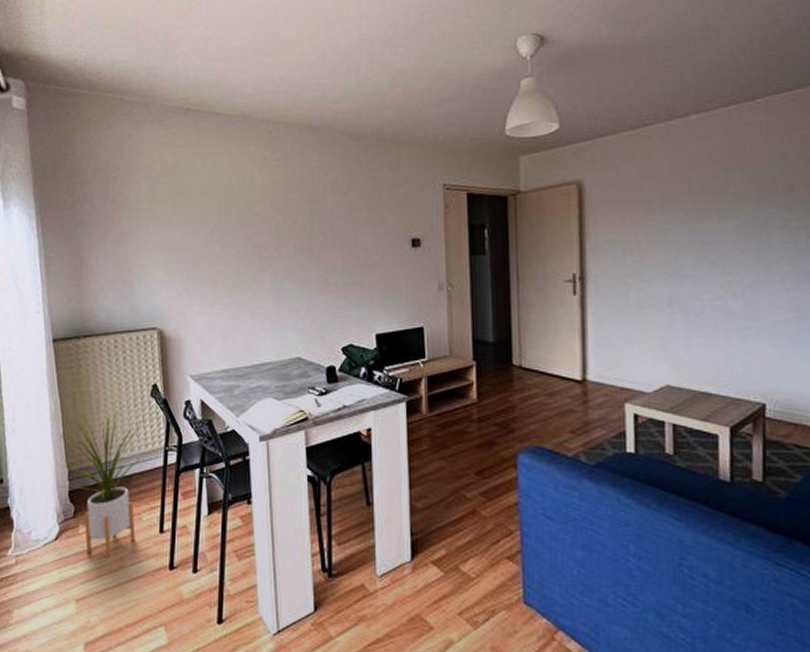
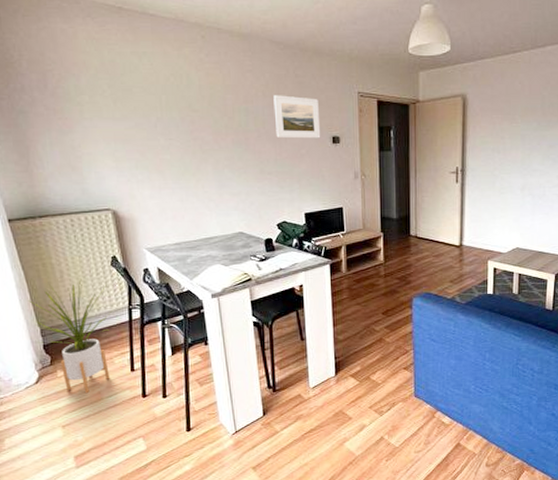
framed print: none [343,192,398,243] -> present [273,95,321,139]

